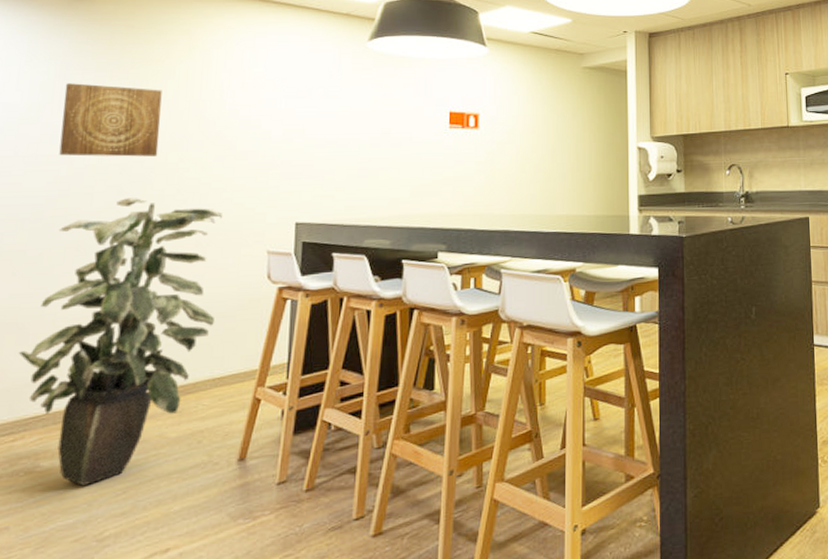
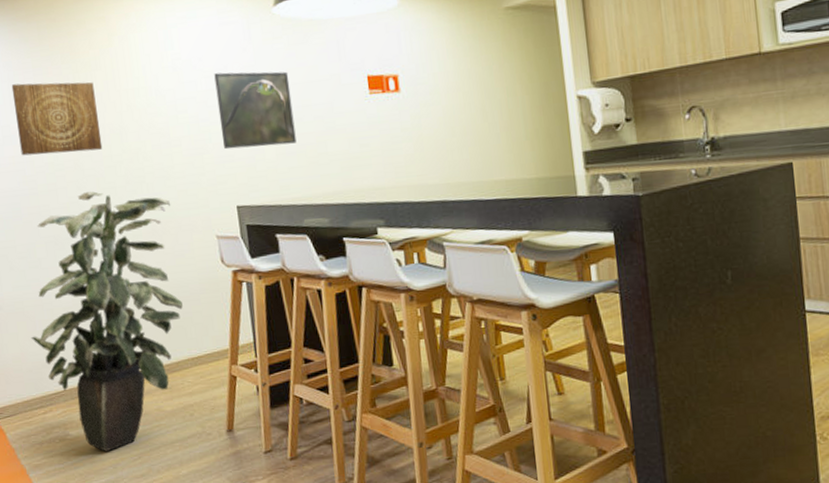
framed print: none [292,95,373,167] -> present [214,71,297,150]

